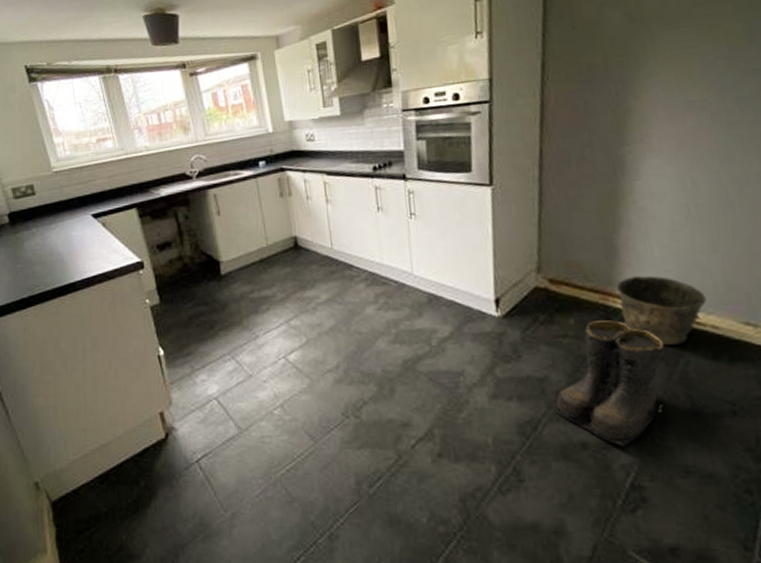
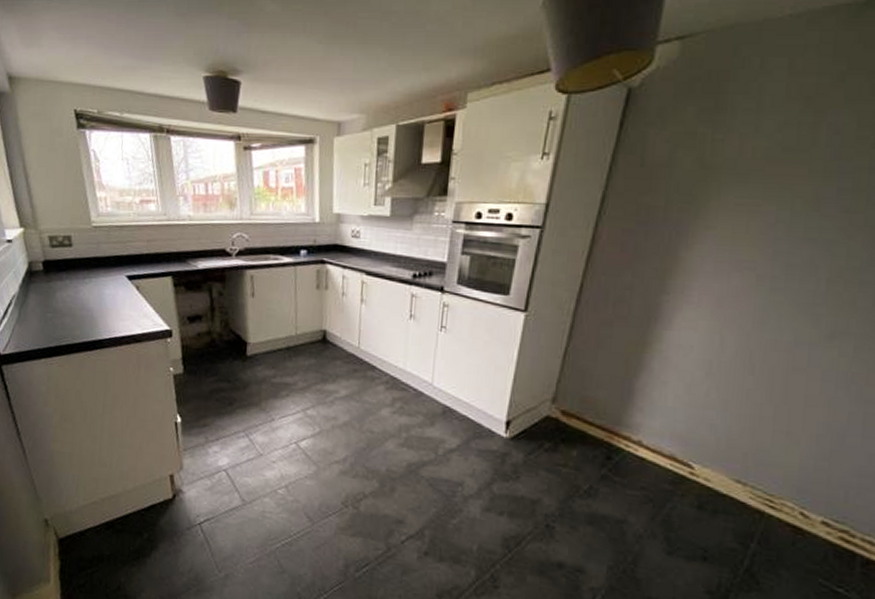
boots: present [555,320,664,447] -> none [540,456,656,573]
bucket: present [617,275,707,345] -> none [622,420,706,490]

